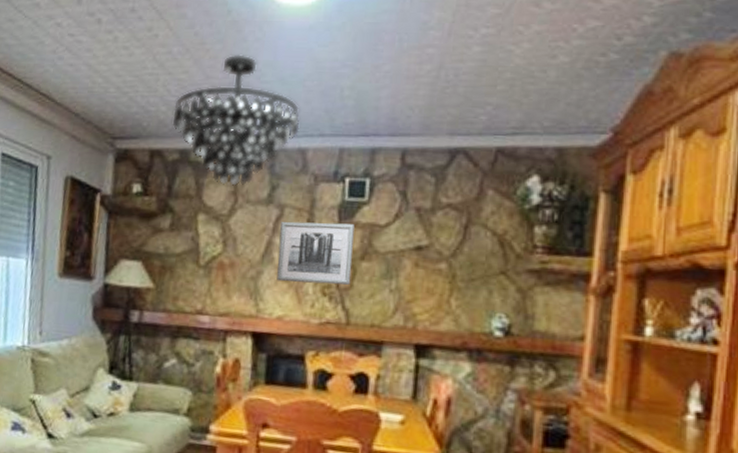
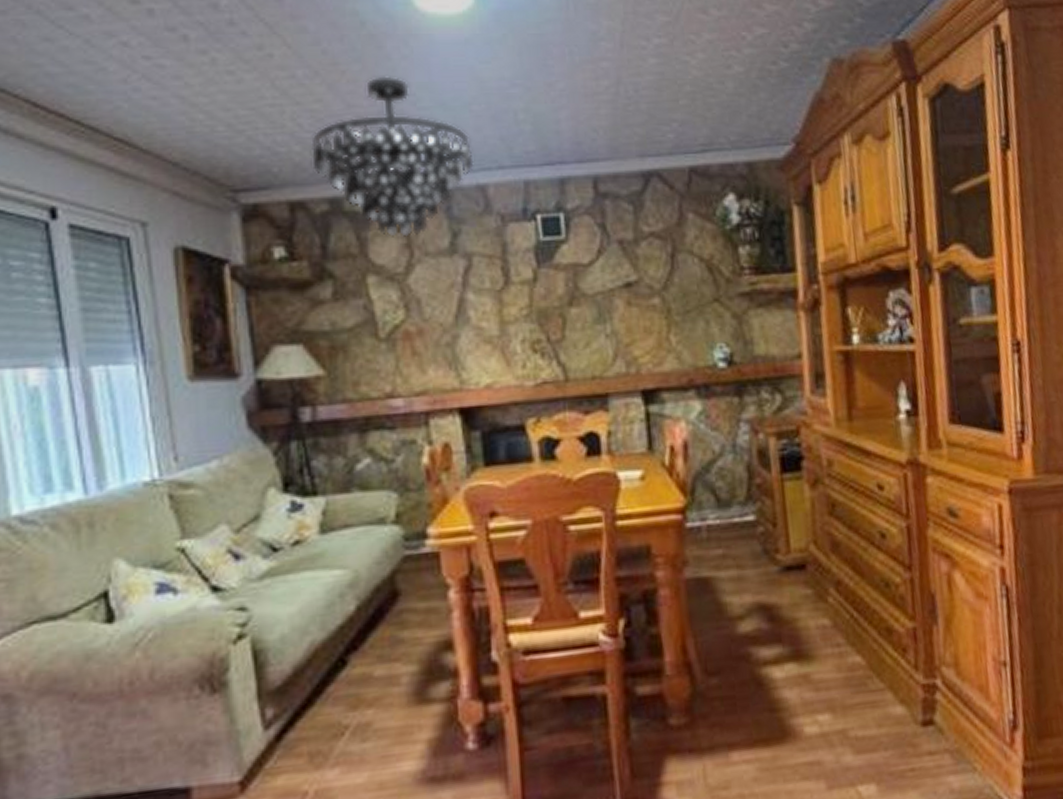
wall art: present [276,221,355,286] -> none [470,267,562,344]

